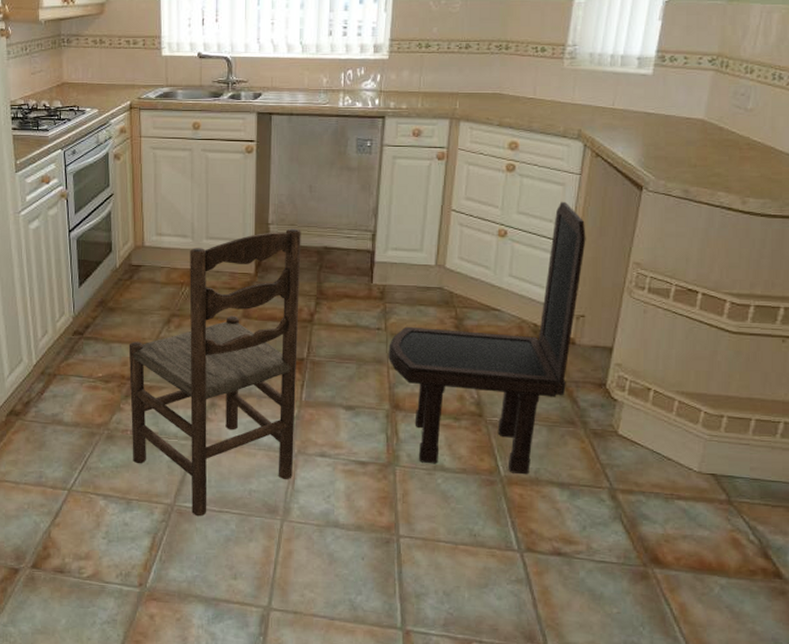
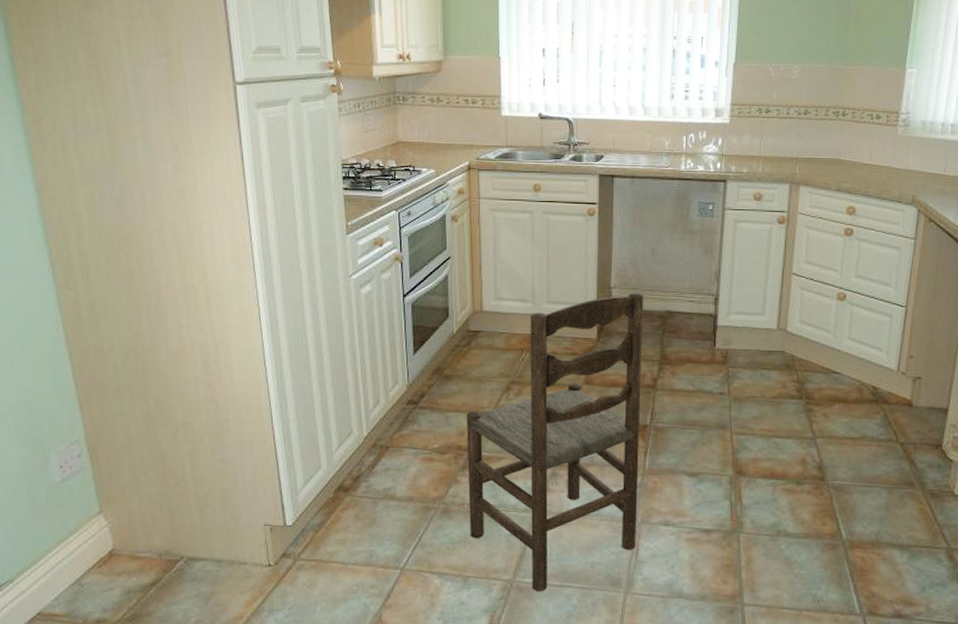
dining chair: present [388,201,586,475] -> none [732,265,921,538]

